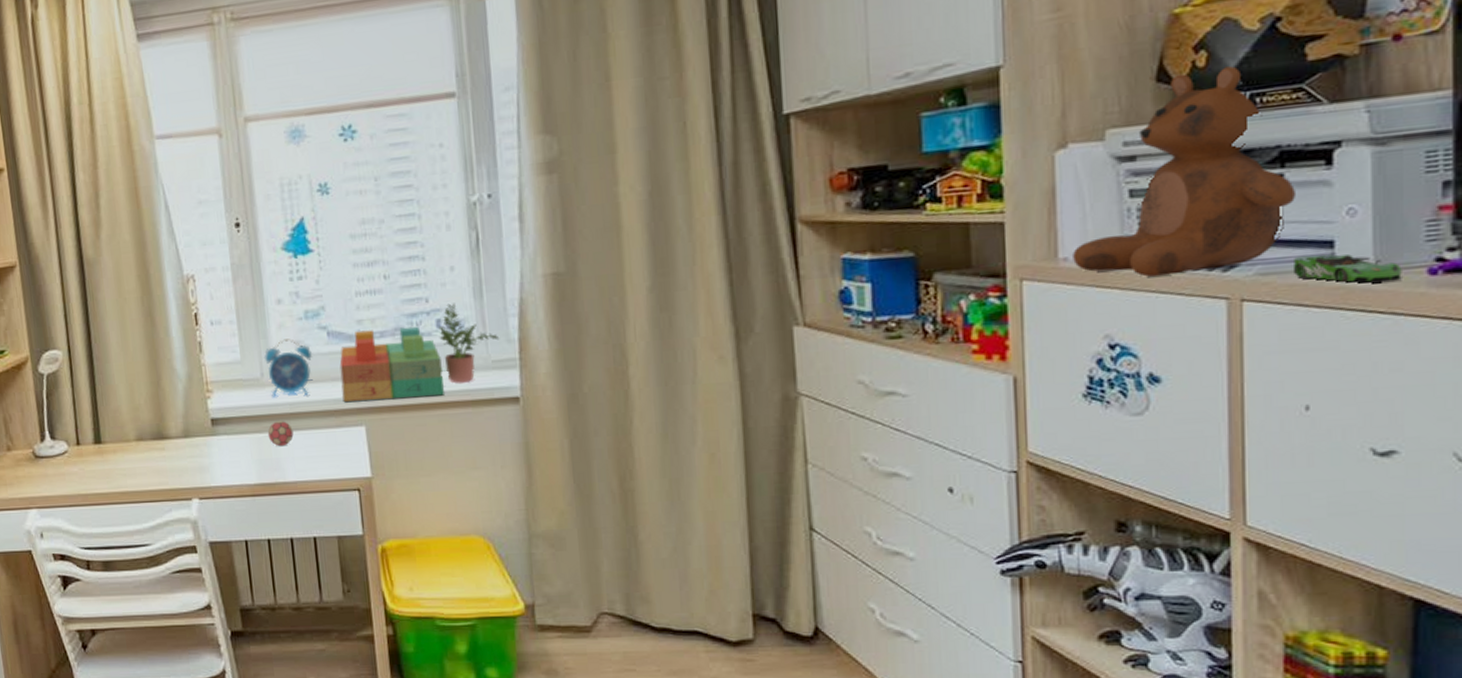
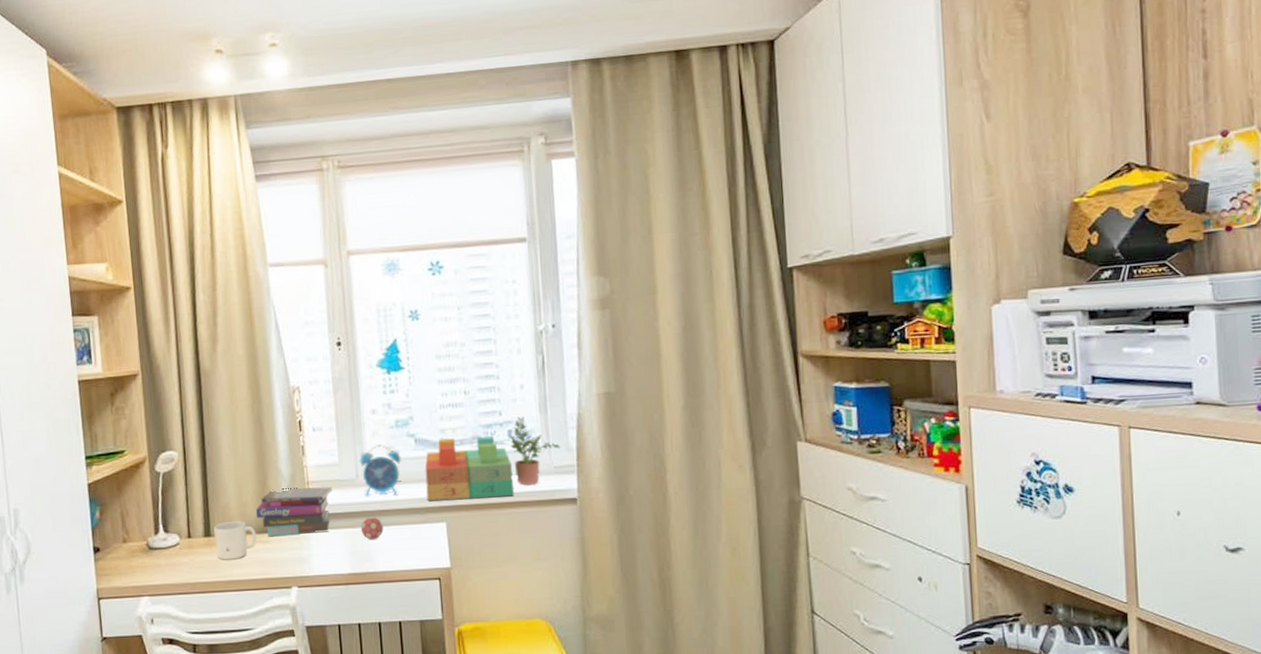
mug: none [103,426,153,470] -> present [213,520,257,560]
books: none [150,387,234,444] -> present [256,486,332,537]
teddy bear: present [1073,66,1295,277] -> none [1007,245,1164,407]
toy car: present [1292,254,1402,284] -> none [1164,393,1240,416]

